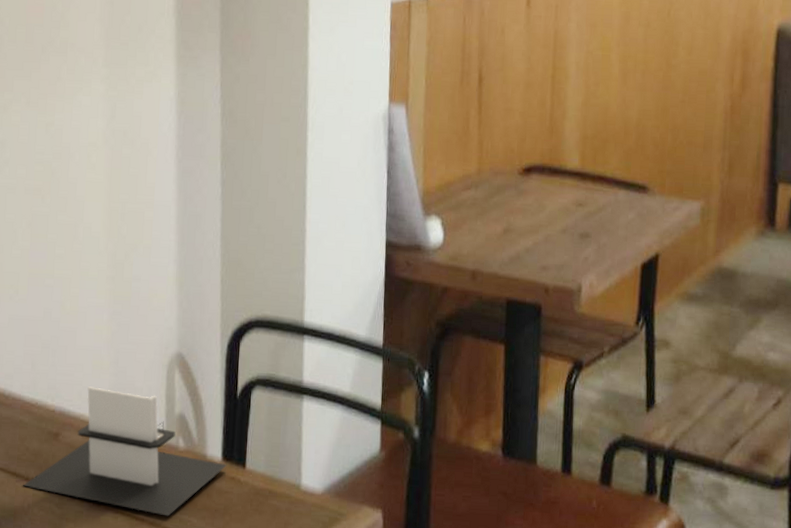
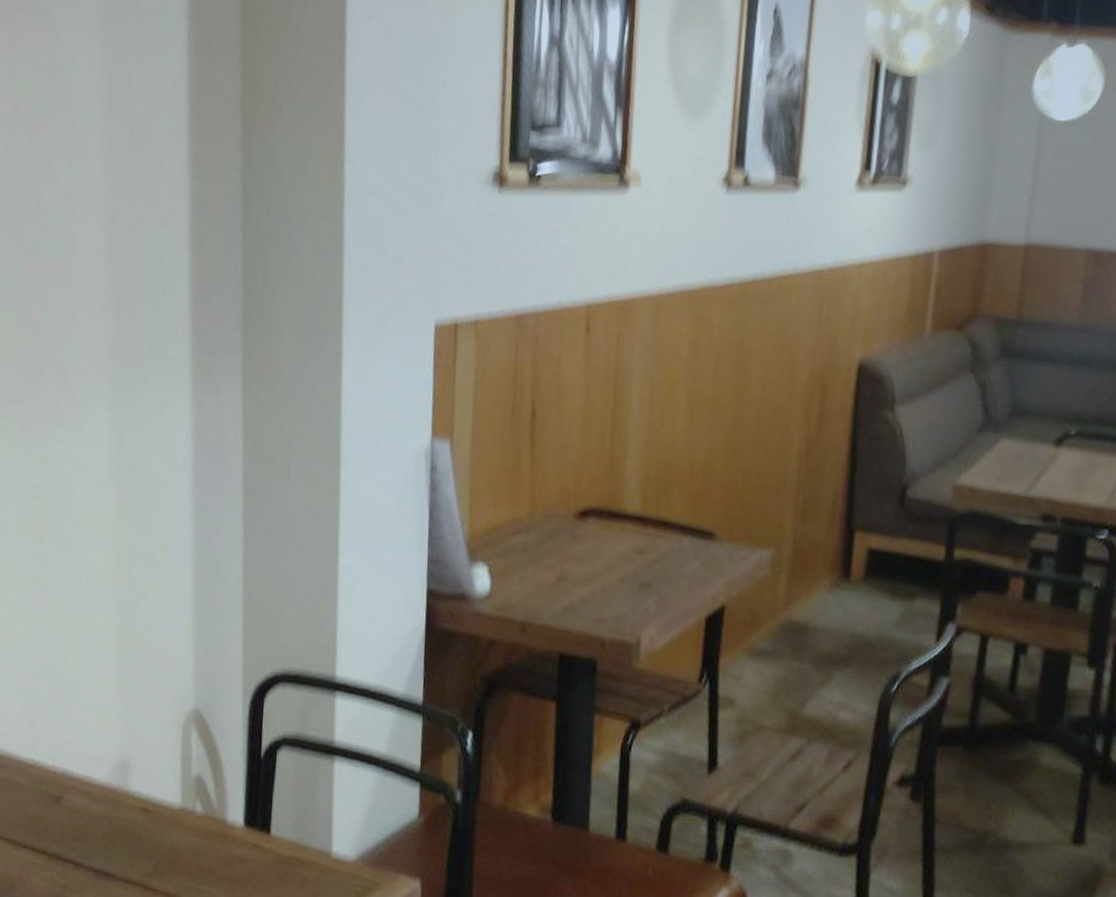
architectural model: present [23,386,227,516] -> none [21,746,250,887]

